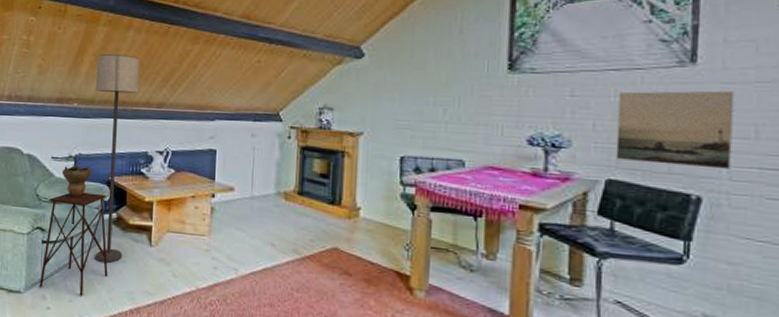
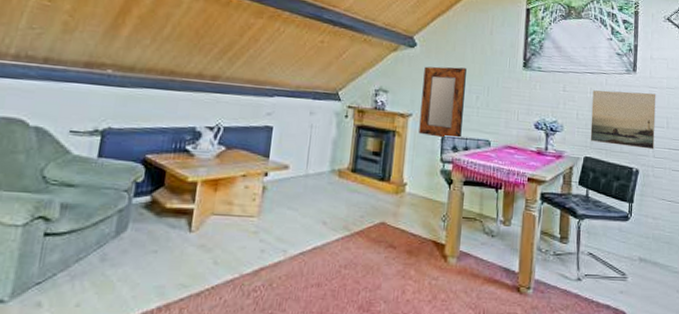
side table: present [39,192,108,296] -> none [32,172,139,298]
decorative bowl: present [62,165,92,198] -> none [82,141,124,180]
lamp: present [96,54,140,263] -> none [118,17,196,255]
home mirror: none [372,76,429,158] -> present [419,66,467,138]

